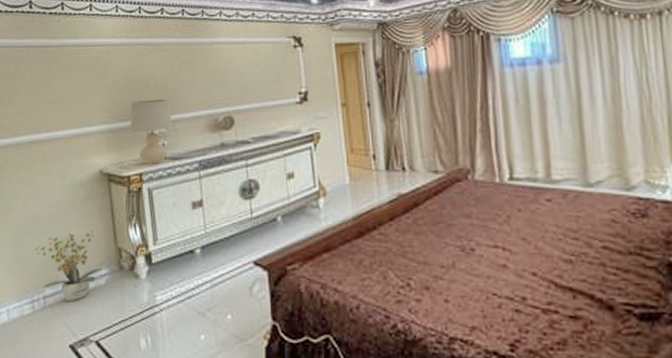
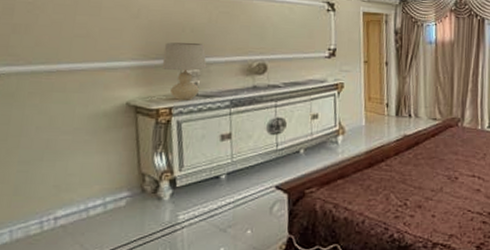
potted plant: present [36,229,102,302] -> none [48,156,123,222]

